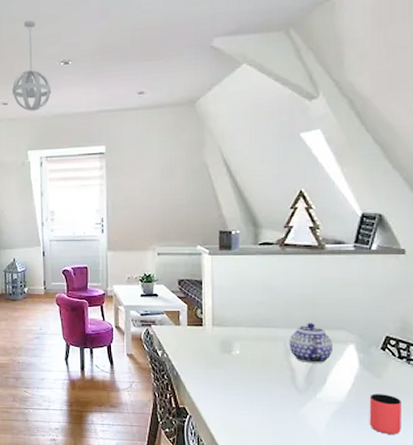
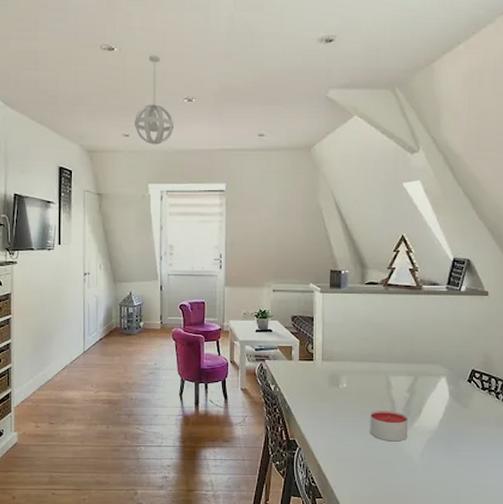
candle: none [267,378,311,413] -> present [370,410,408,442]
teapot: present [289,323,332,364] -> none [390,358,427,396]
cup: present [369,394,401,434] -> none [457,422,484,459]

